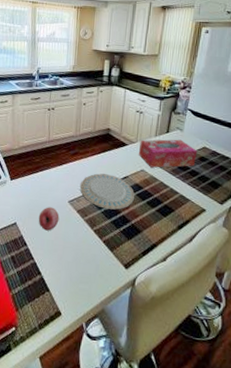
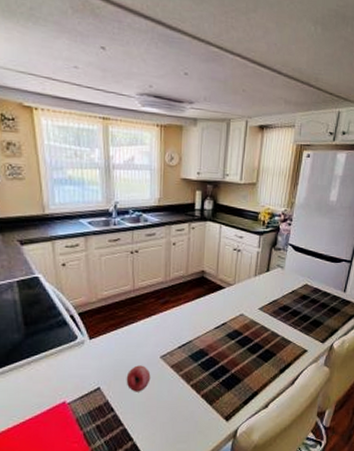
plate: present [79,173,134,210] -> none [172,322,234,361]
tissue box: present [138,139,197,168] -> none [236,278,299,311]

